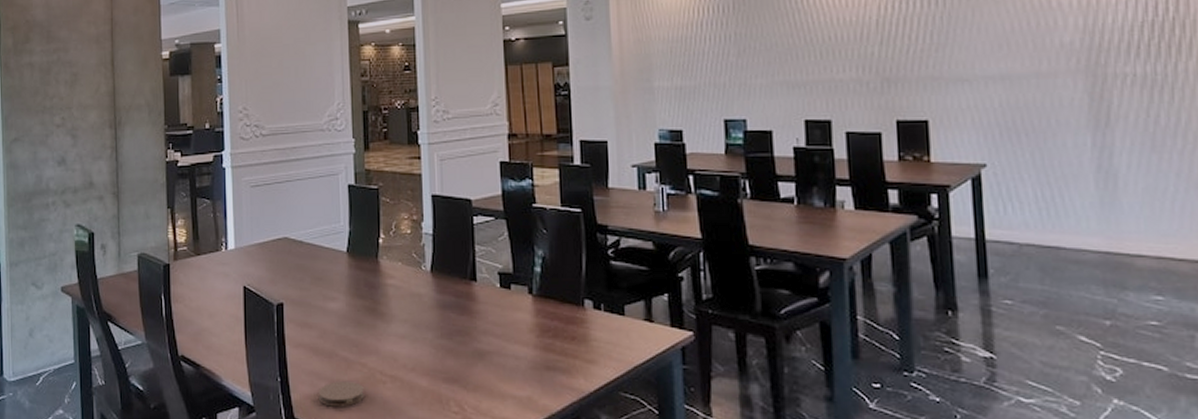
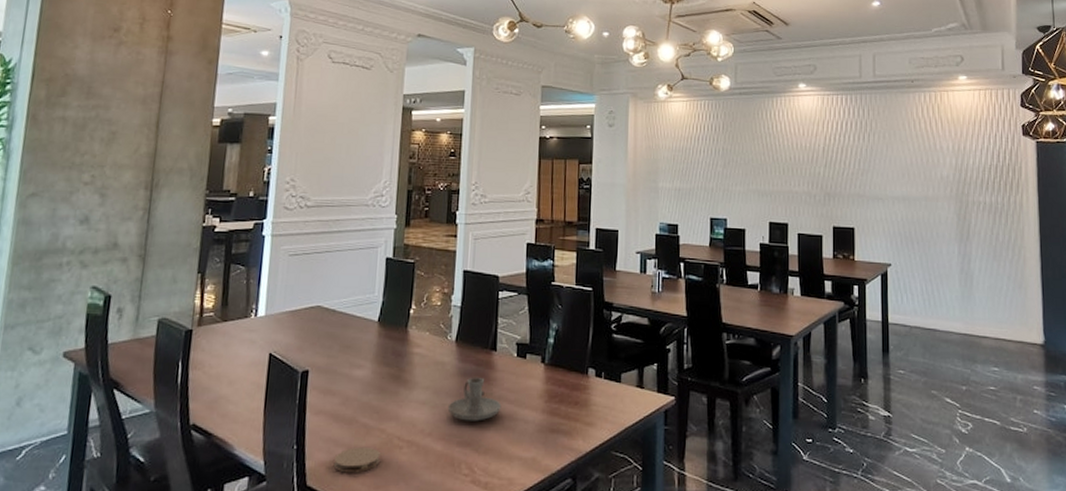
candle holder: none [429,309,488,357] -> present [447,377,502,421]

